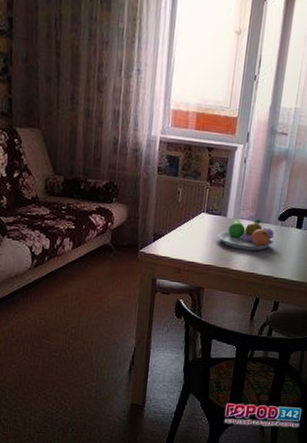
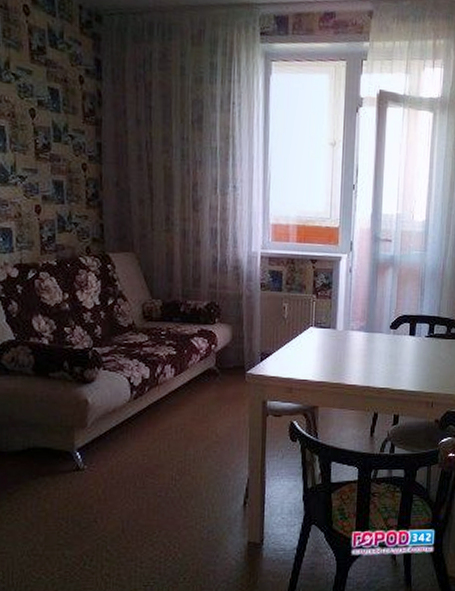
fruit bowl: present [217,219,274,251] -> none [328,329,388,363]

